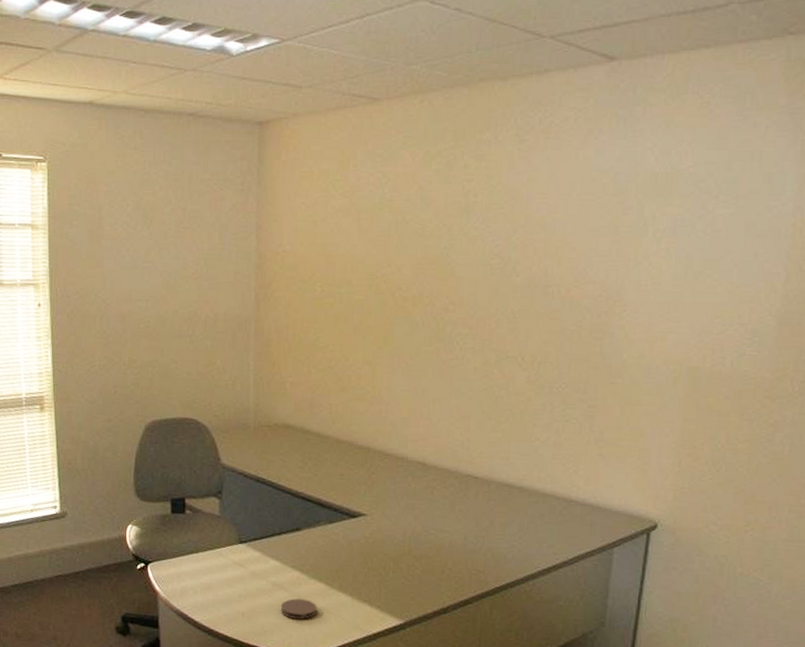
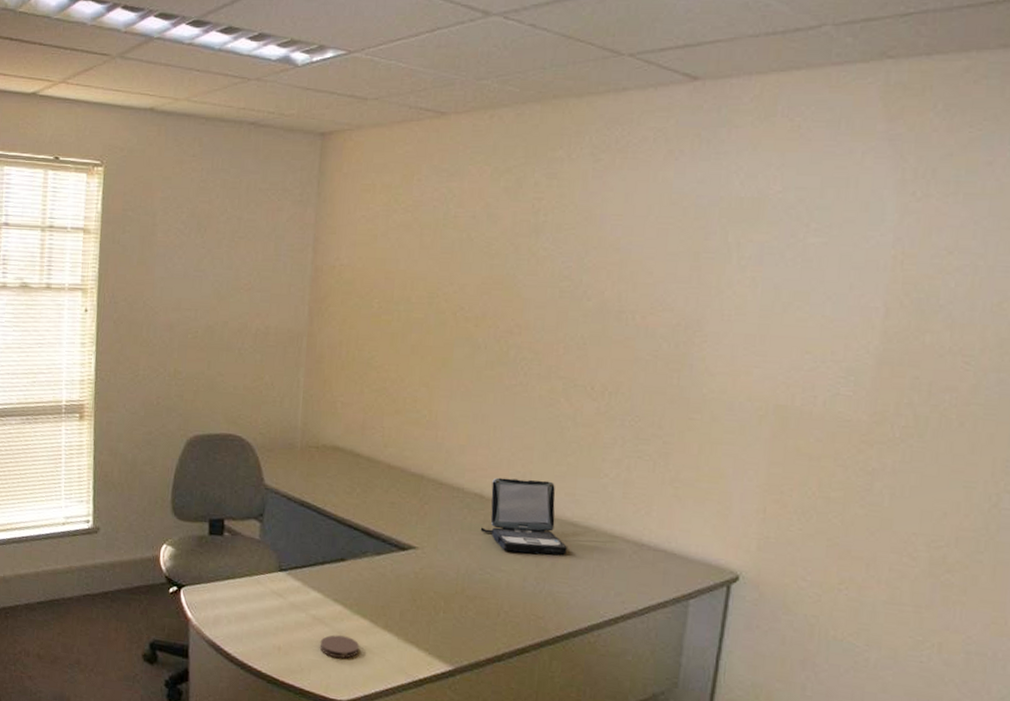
laptop: none [423,446,503,515] -> present [480,477,567,555]

